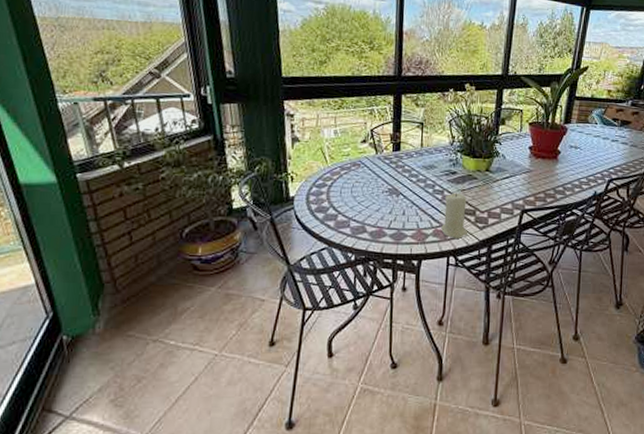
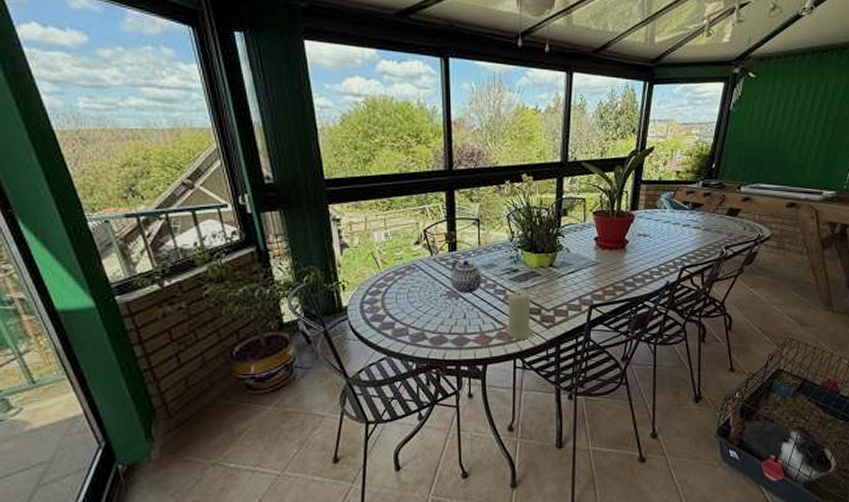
teapot: none [392,160,423,192] -> present [450,260,482,294]

